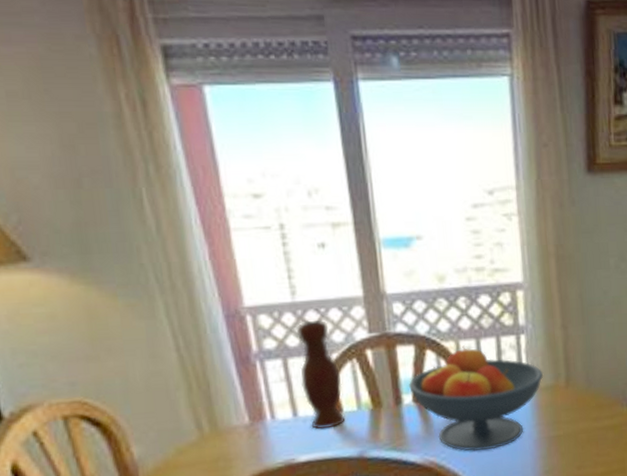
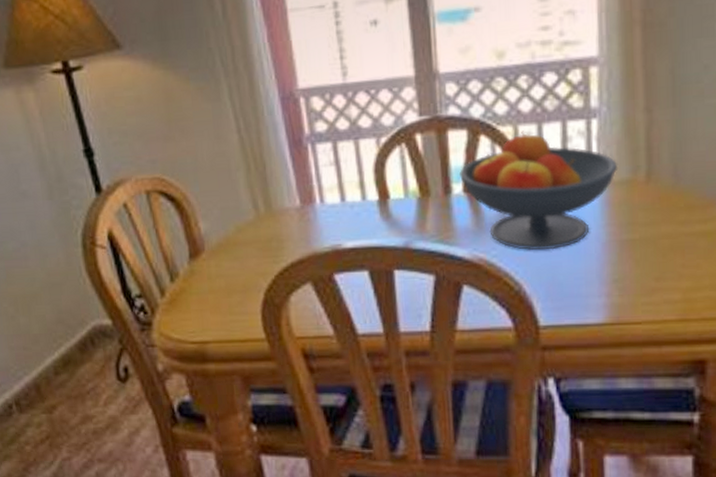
vase: present [296,319,346,430] -> none [346,101,392,216]

